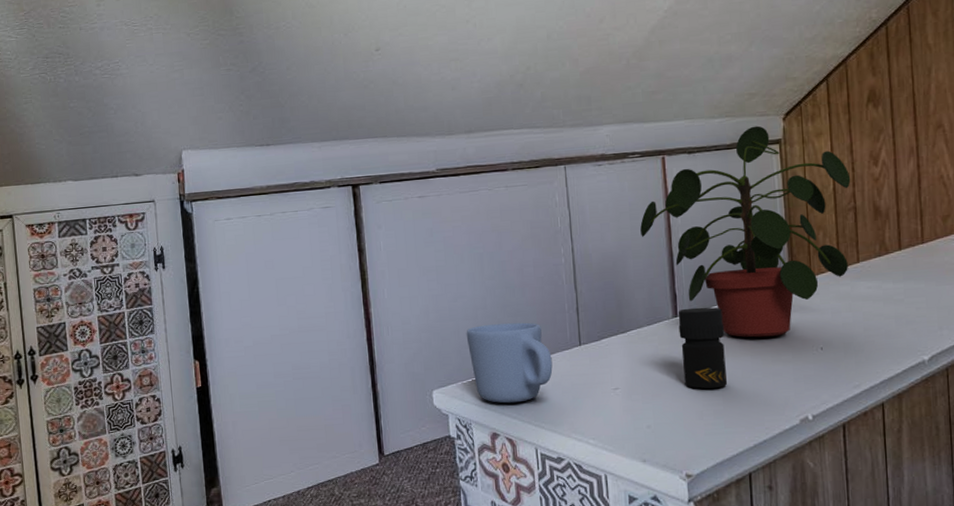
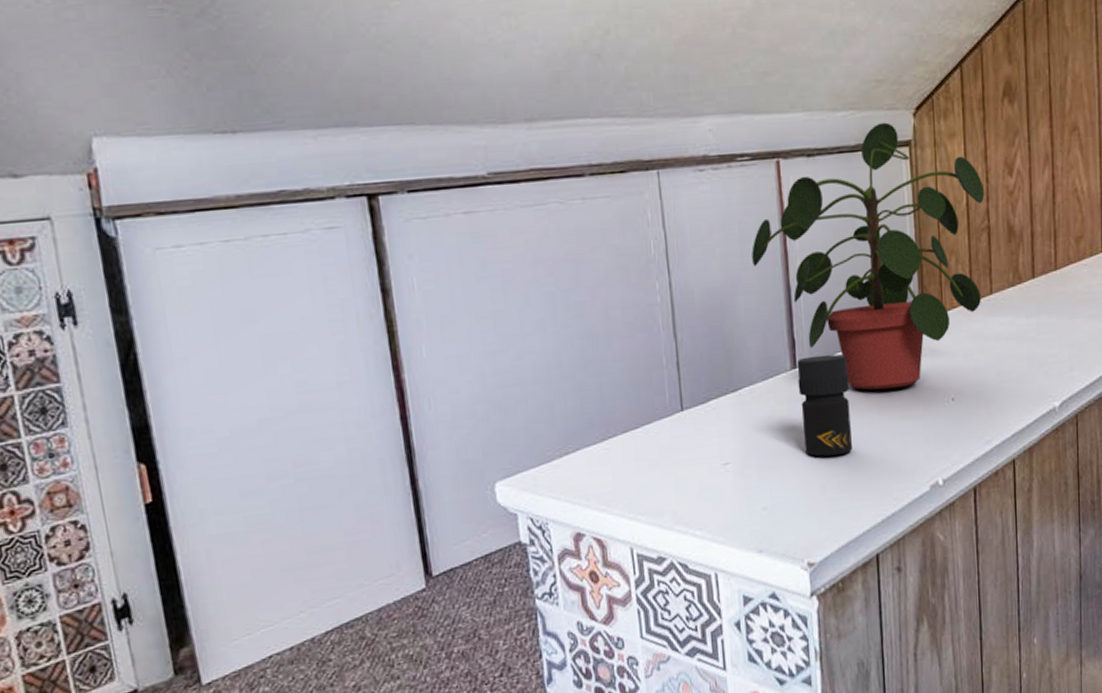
mug: present [466,322,553,404] -> none [536,383,649,493]

